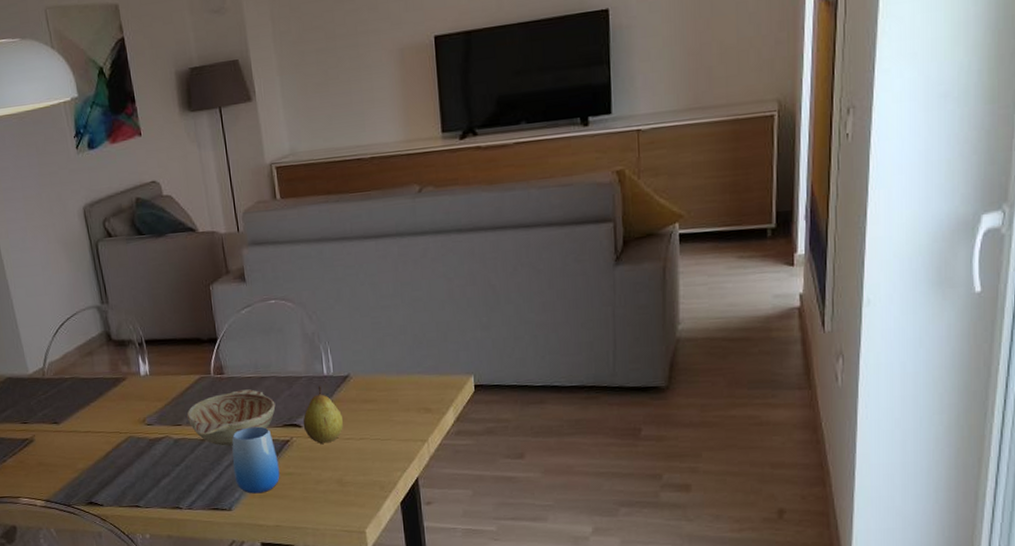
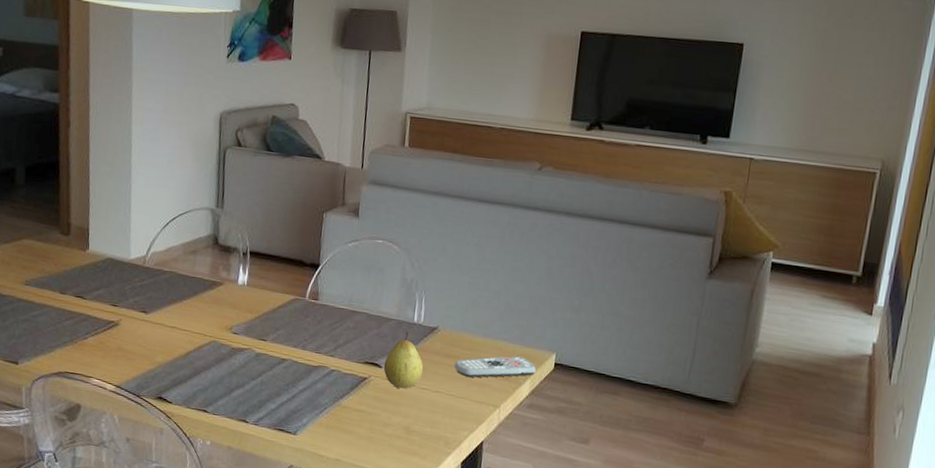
decorative bowl: present [186,389,276,446] -> none [273,318,362,371]
cup: present [231,426,280,494] -> none [306,356,353,424]
remote control: none [373,386,457,419] -> present [453,356,536,378]

